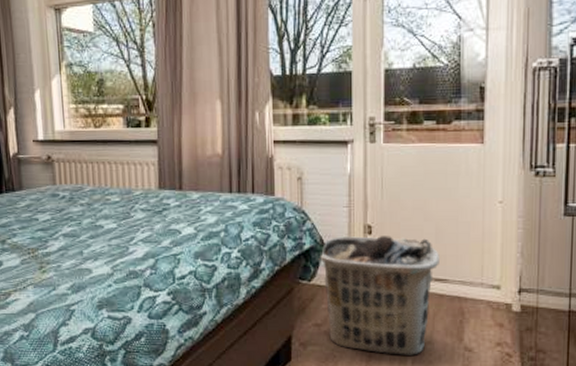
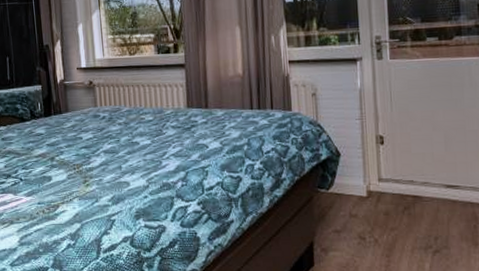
clothes hamper: present [318,236,439,355] -> none [335,145,450,260]

